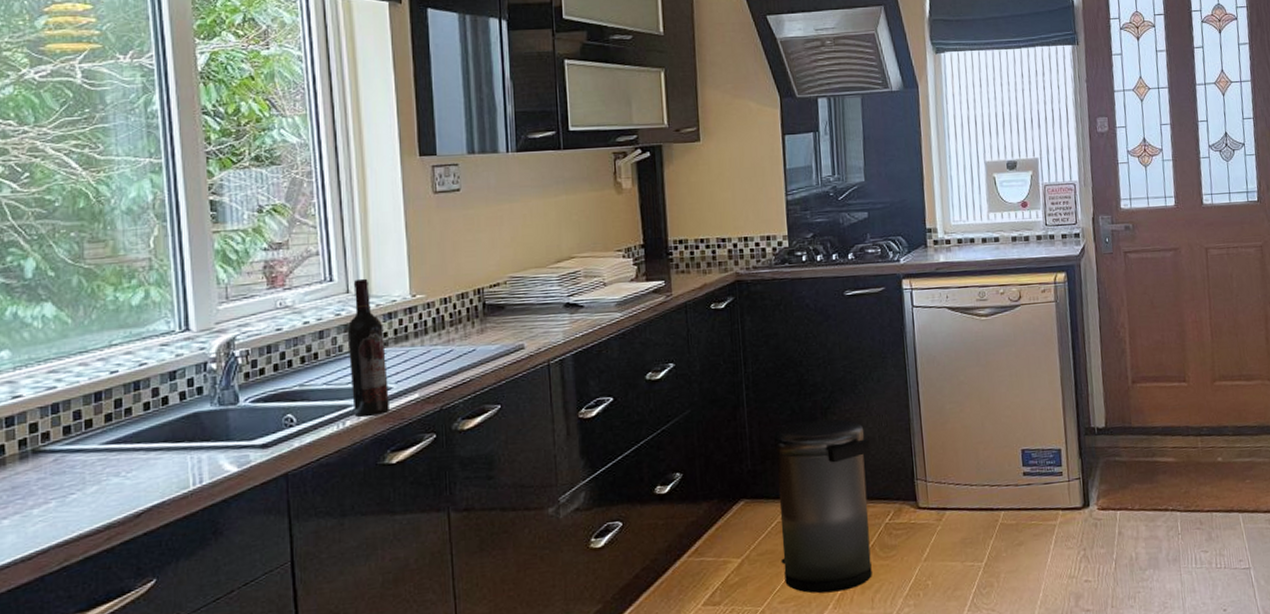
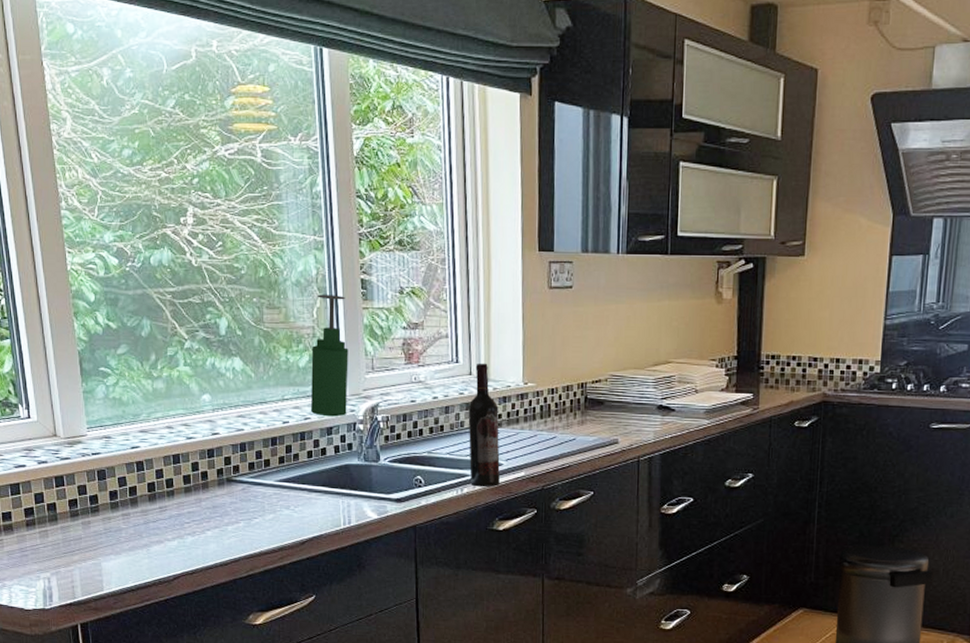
soap dispenser: none [147,220,196,359] -> present [311,294,348,416]

